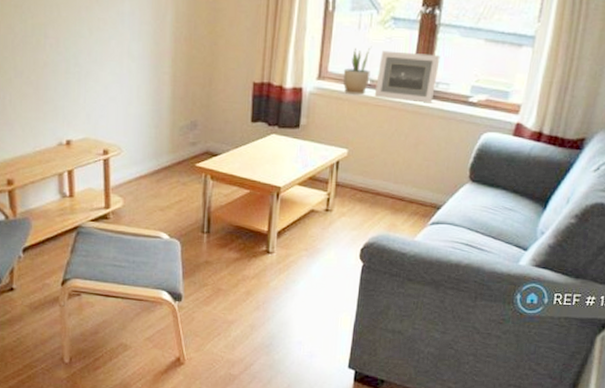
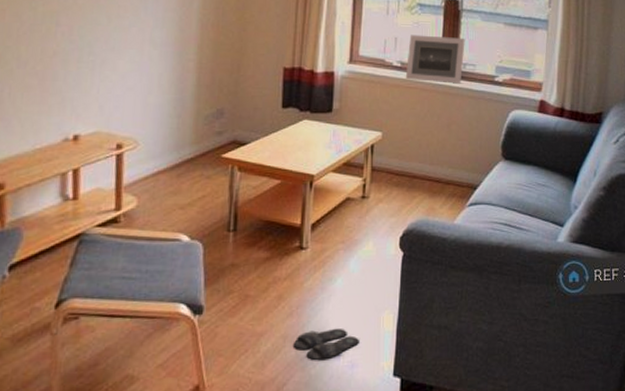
slippers: none [260,323,318,349] -> present [294,328,359,361]
potted plant: present [343,46,372,96] -> none [374,30,401,78]

